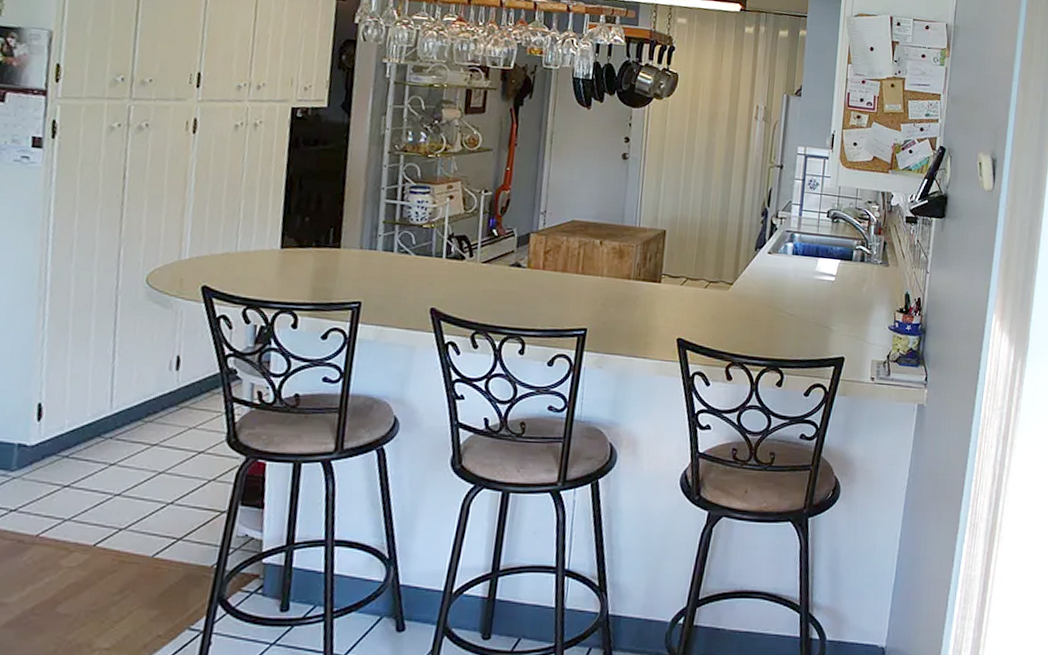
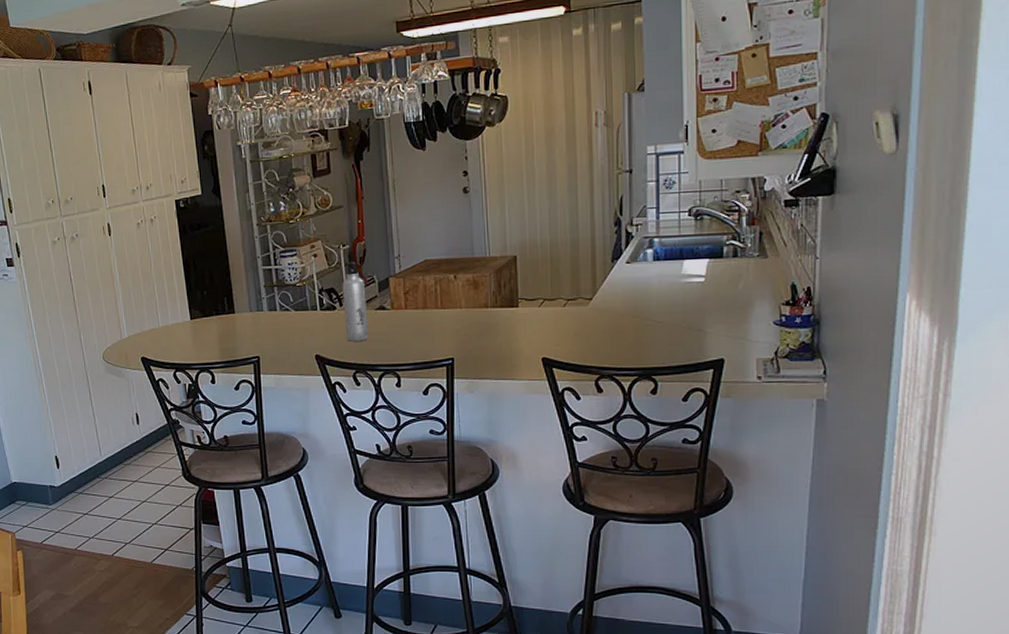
water bottle: none [471,210,503,299] -> present [342,262,369,342]

